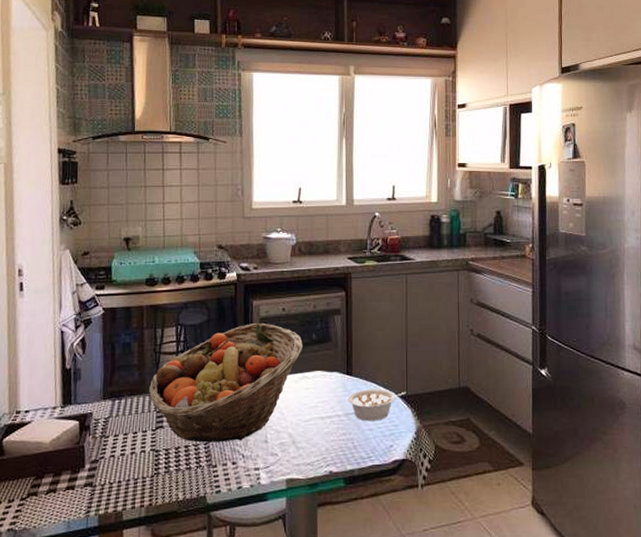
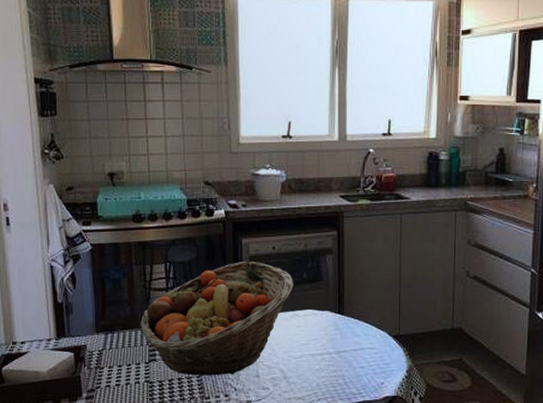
legume: present [348,389,406,421] -> none [339,328,399,359]

